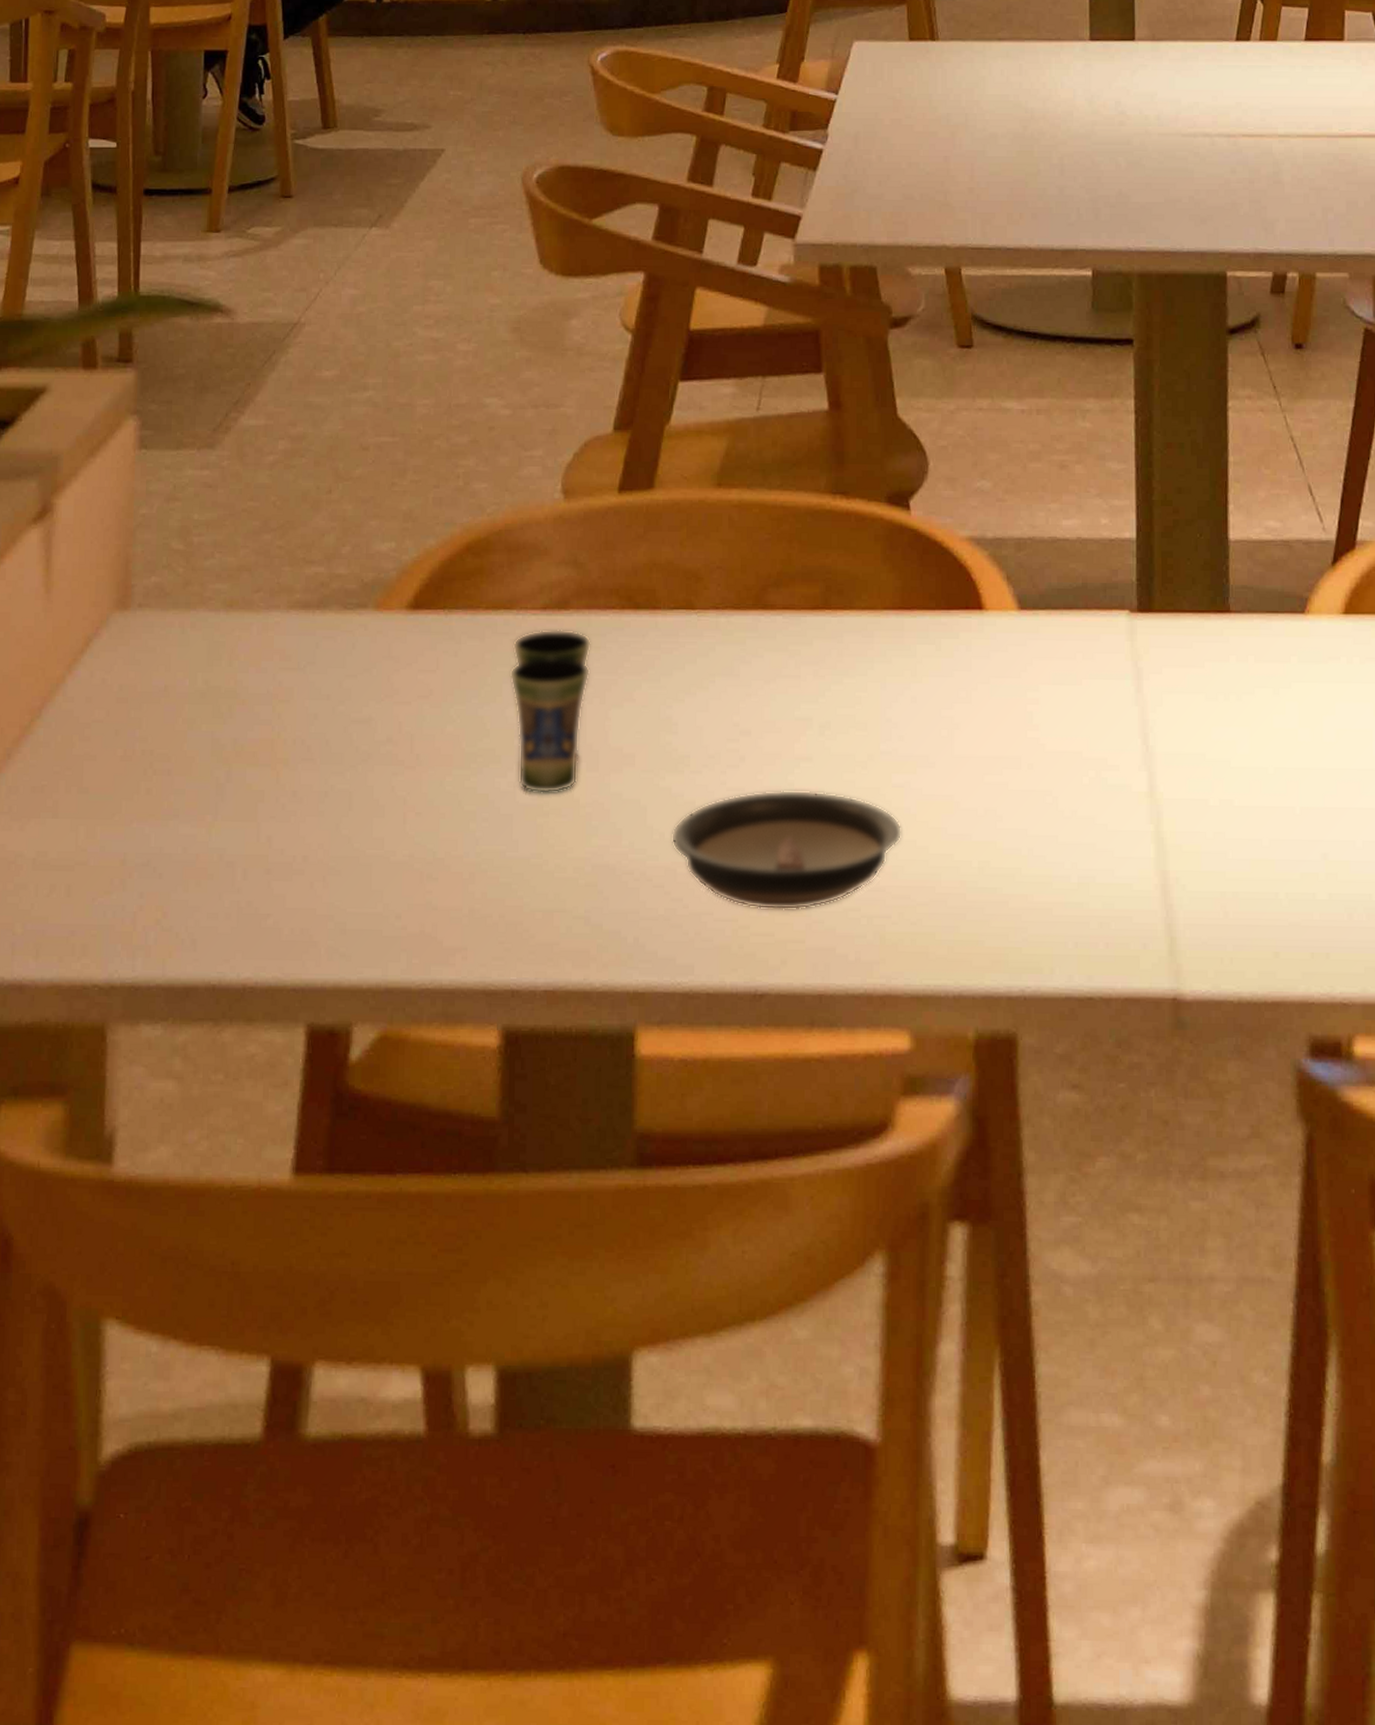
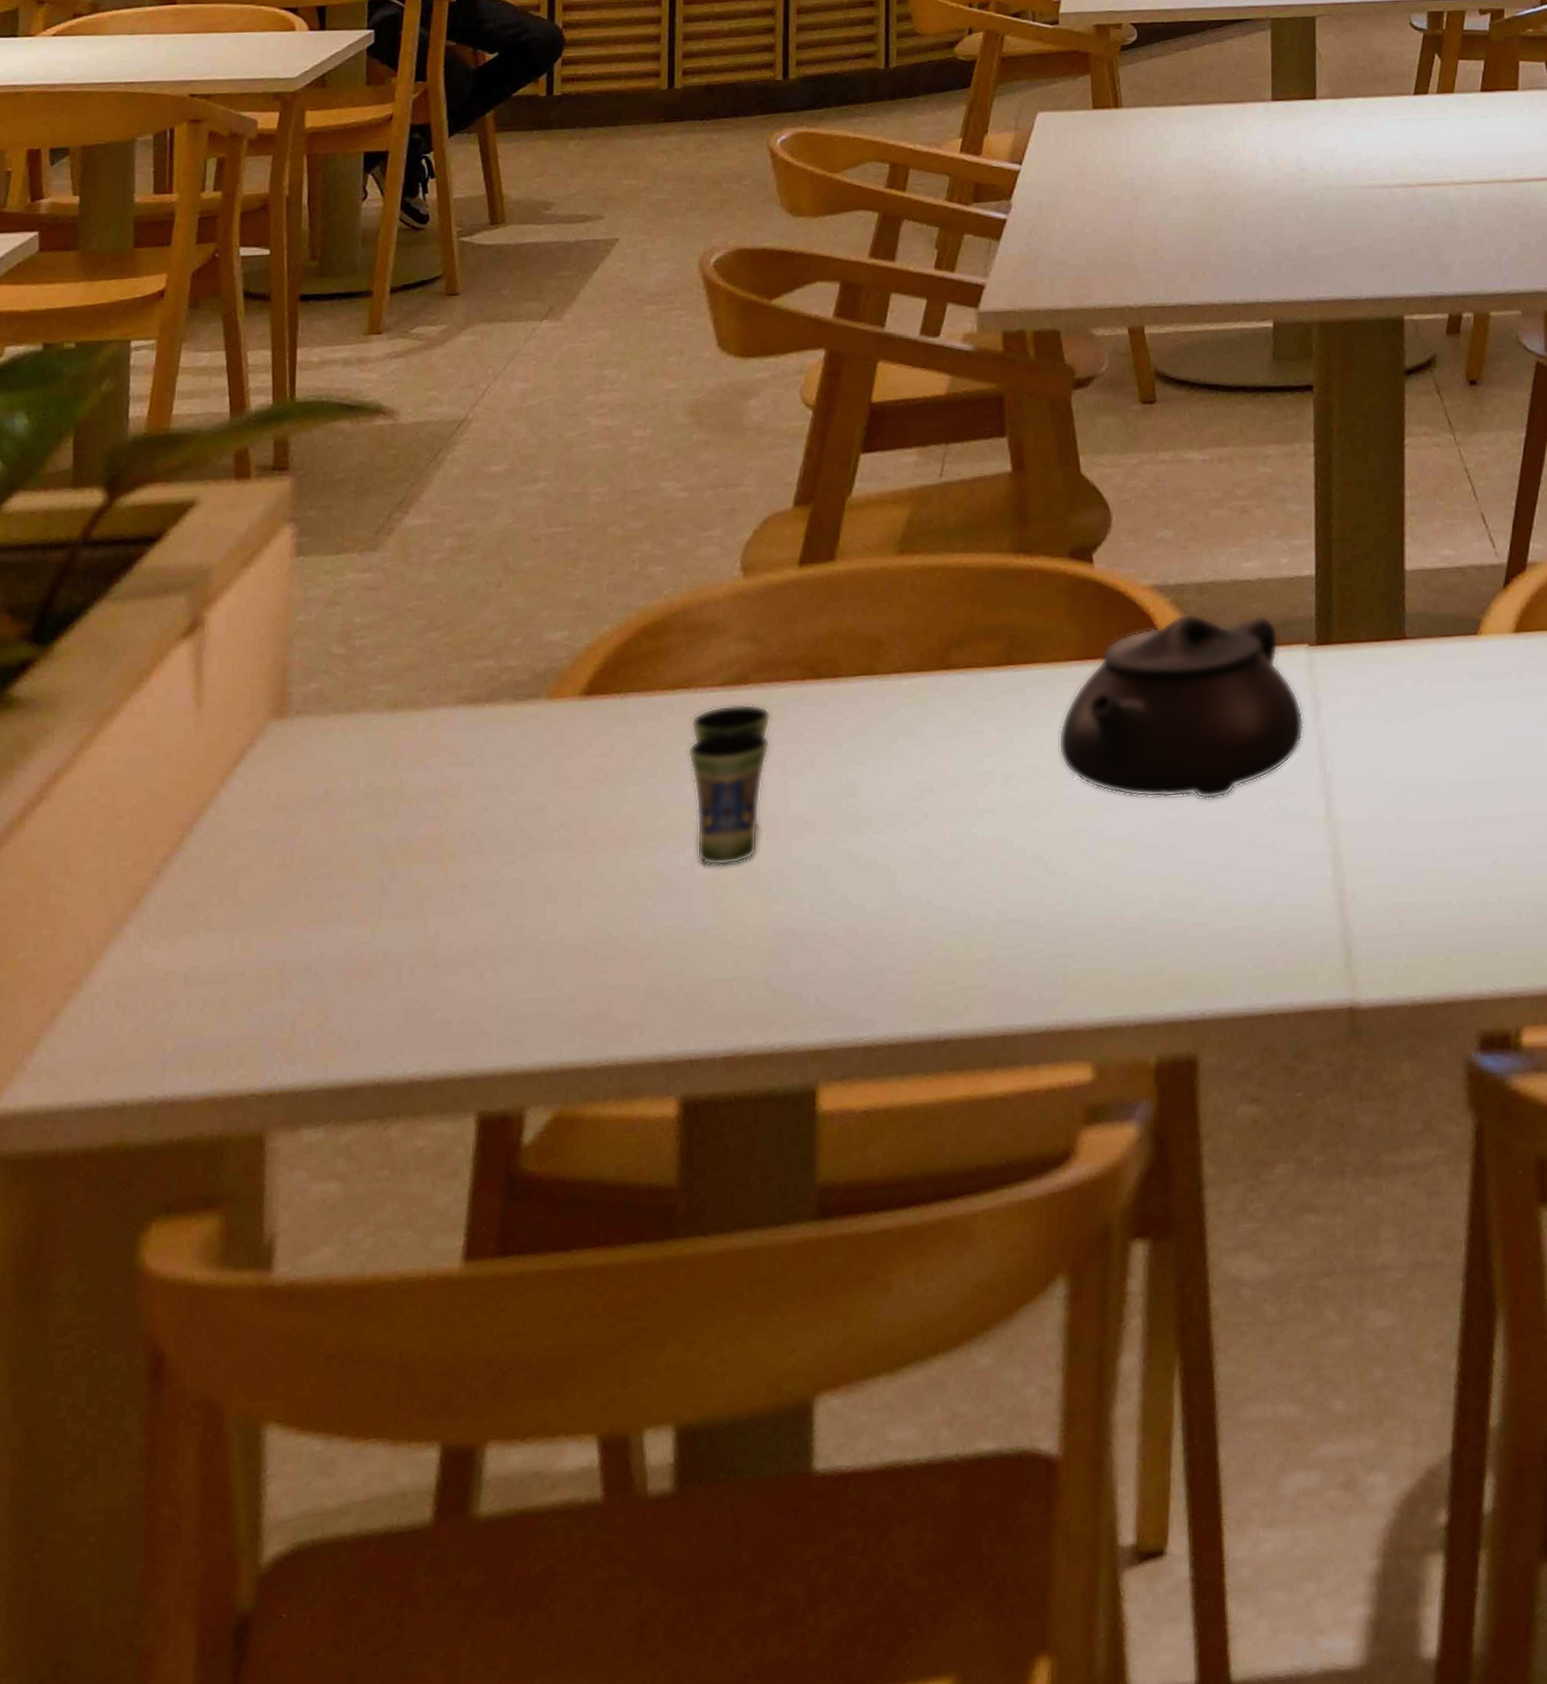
saucer: present [671,790,902,910] -> none [852,840,1085,960]
teapot: none [876,569,1125,766] -> present [1058,613,1304,800]

